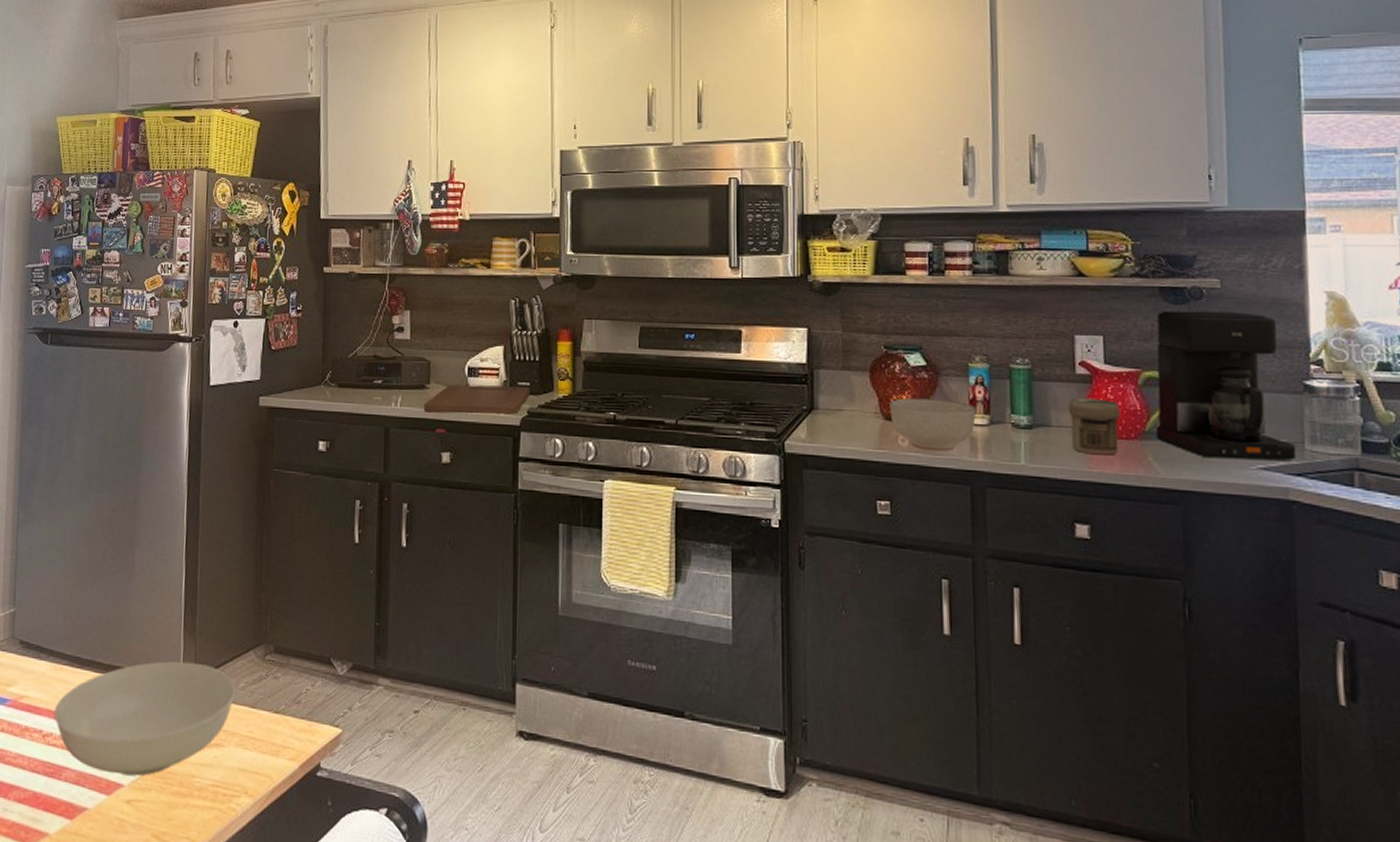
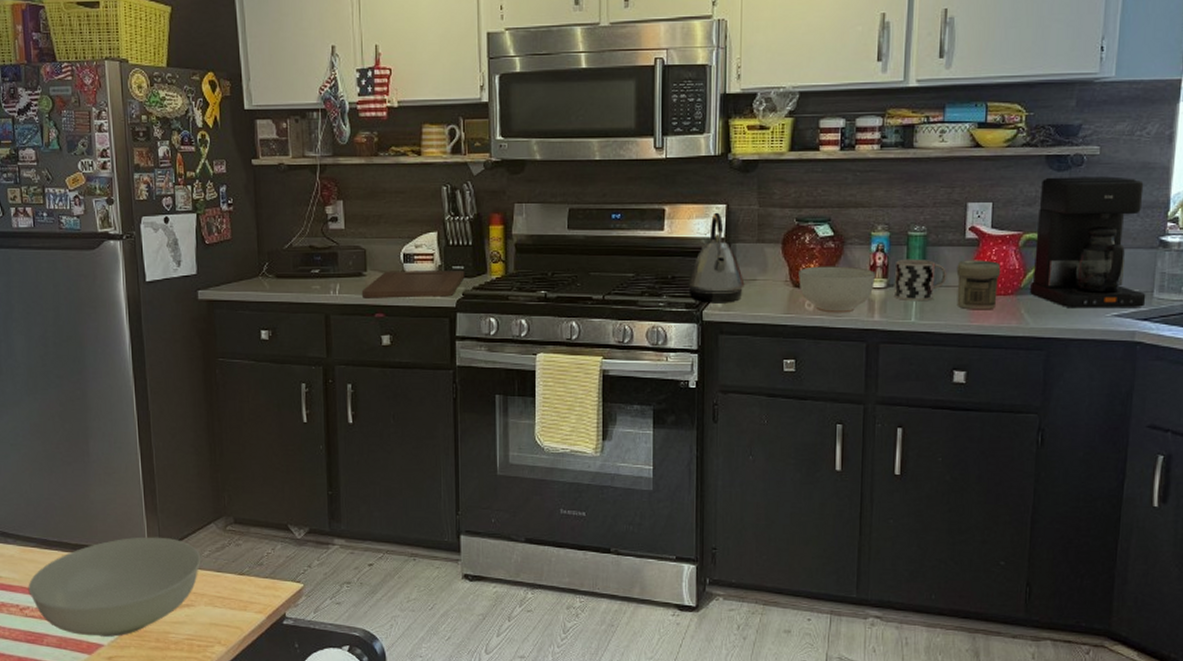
kettle: none [767,336,830,435] -> present [687,212,745,303]
cup: none [997,393,1059,443] -> present [893,258,947,302]

